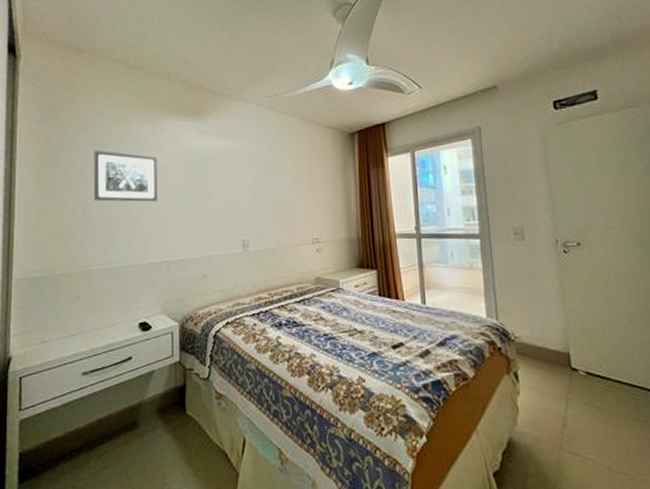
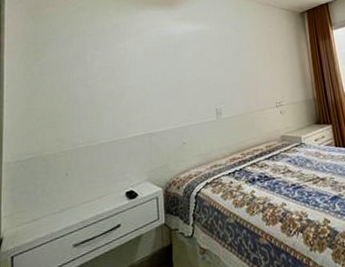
wall art: present [93,150,157,202] -> none [78,40,138,85]

